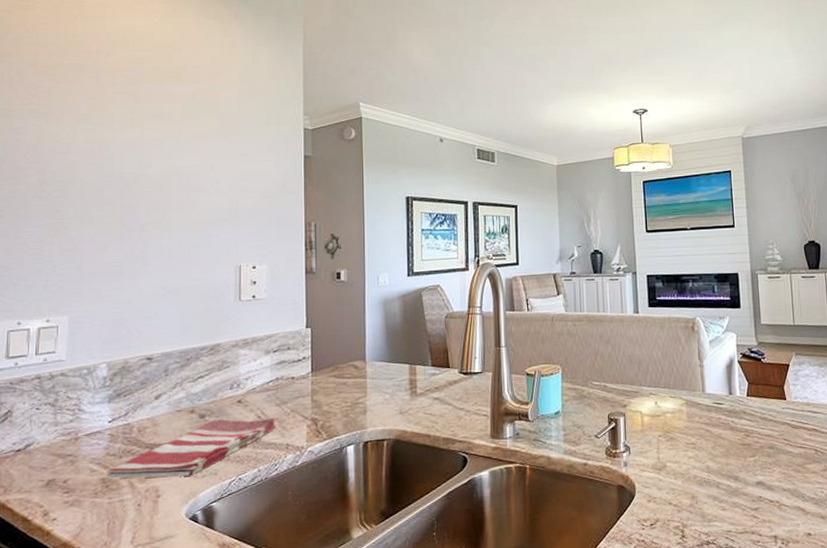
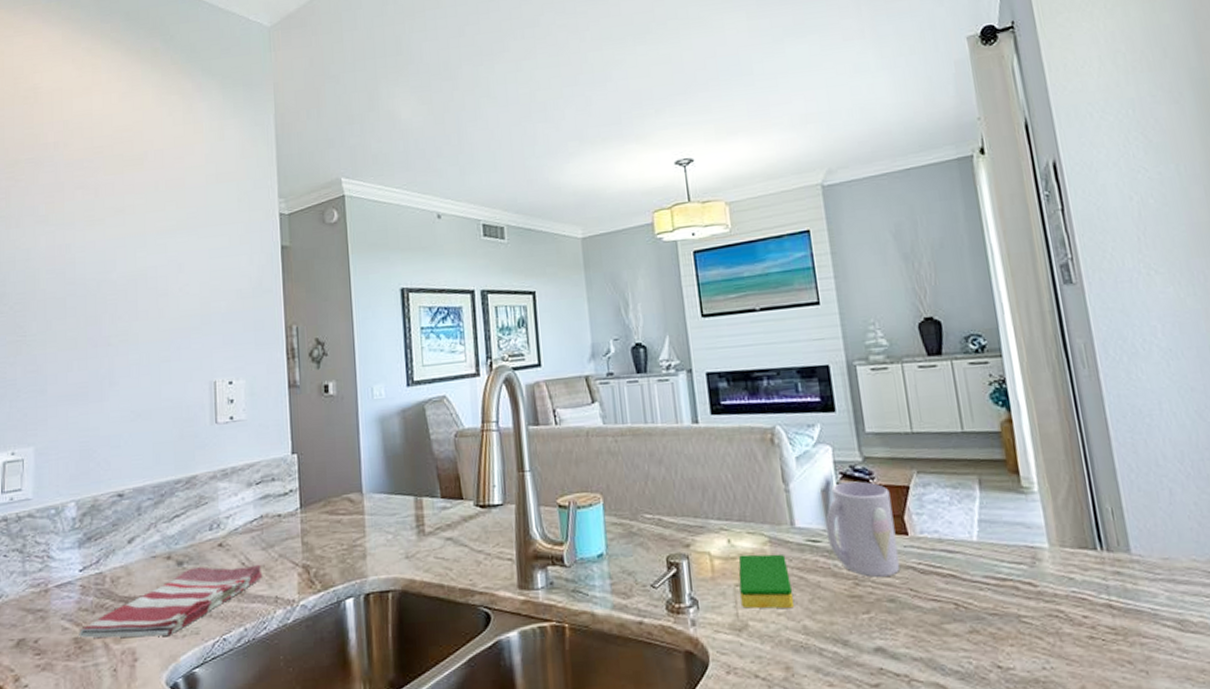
dish sponge: none [662,413,700,454] -> present [738,554,794,609]
mug: none [728,360,779,430] -> present [826,481,901,577]

